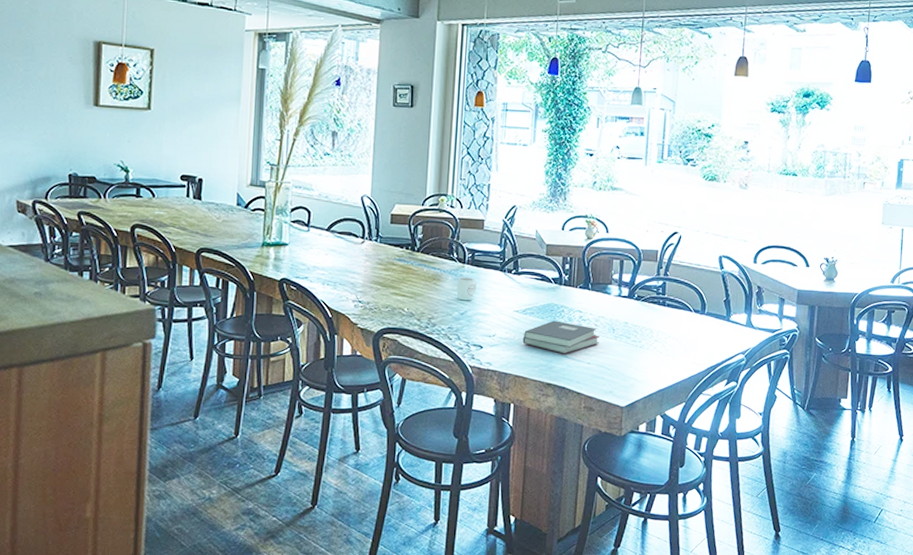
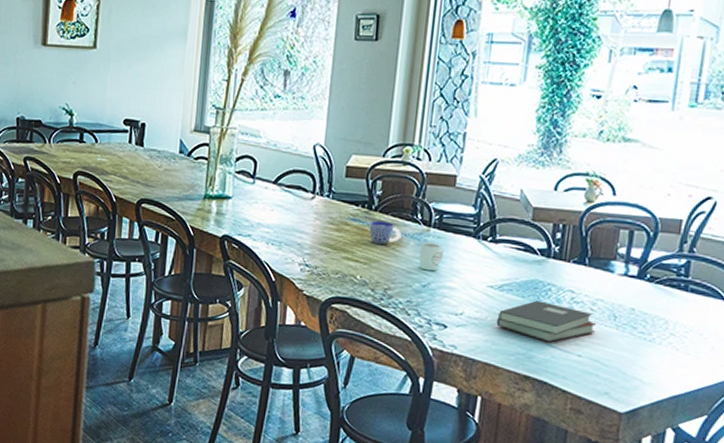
cup: none [413,261,441,281] -> present [368,221,402,245]

